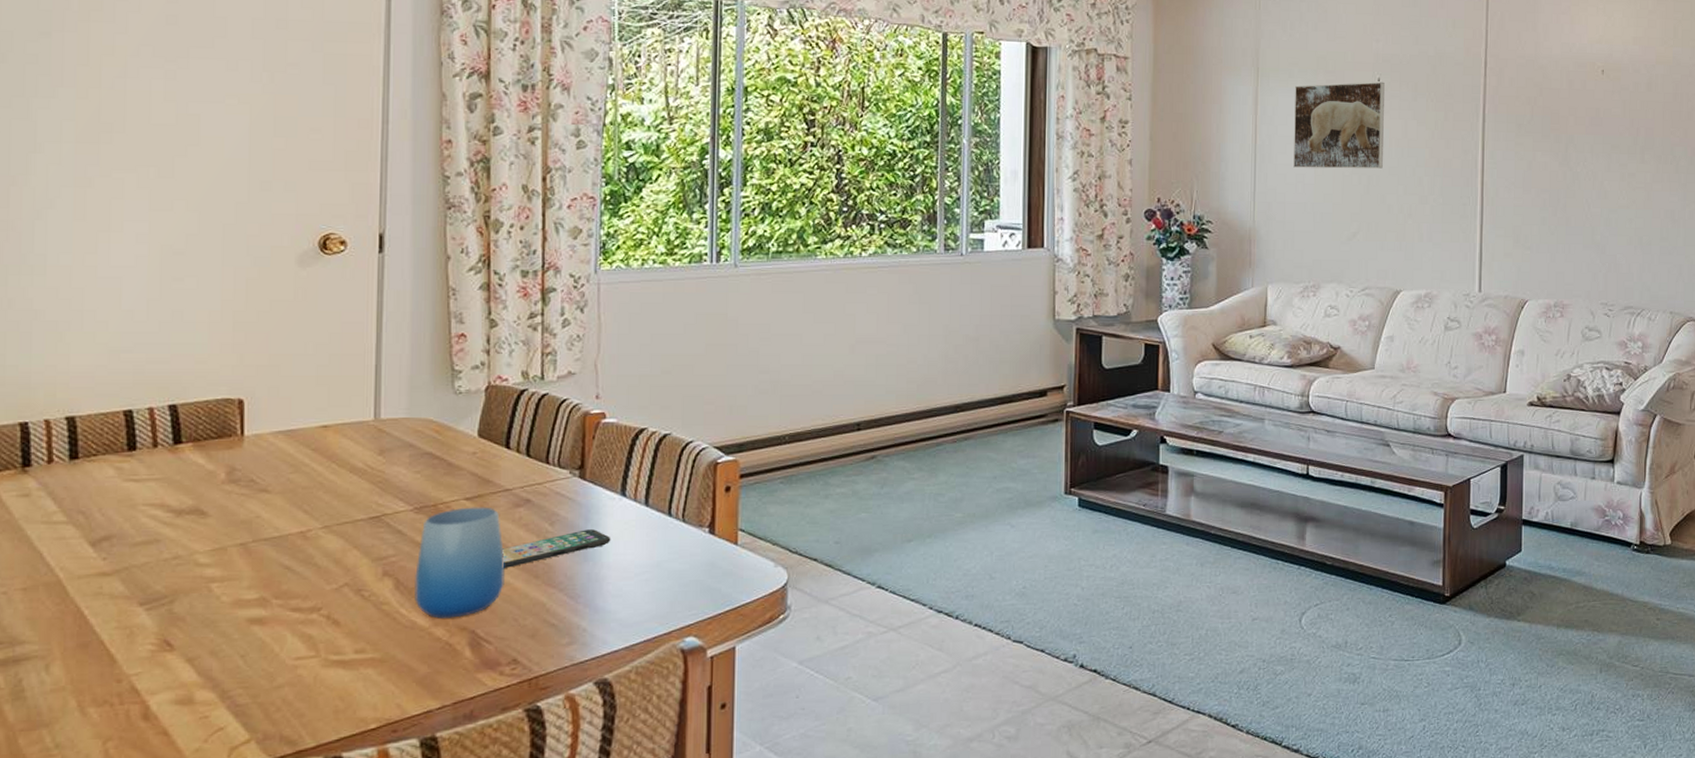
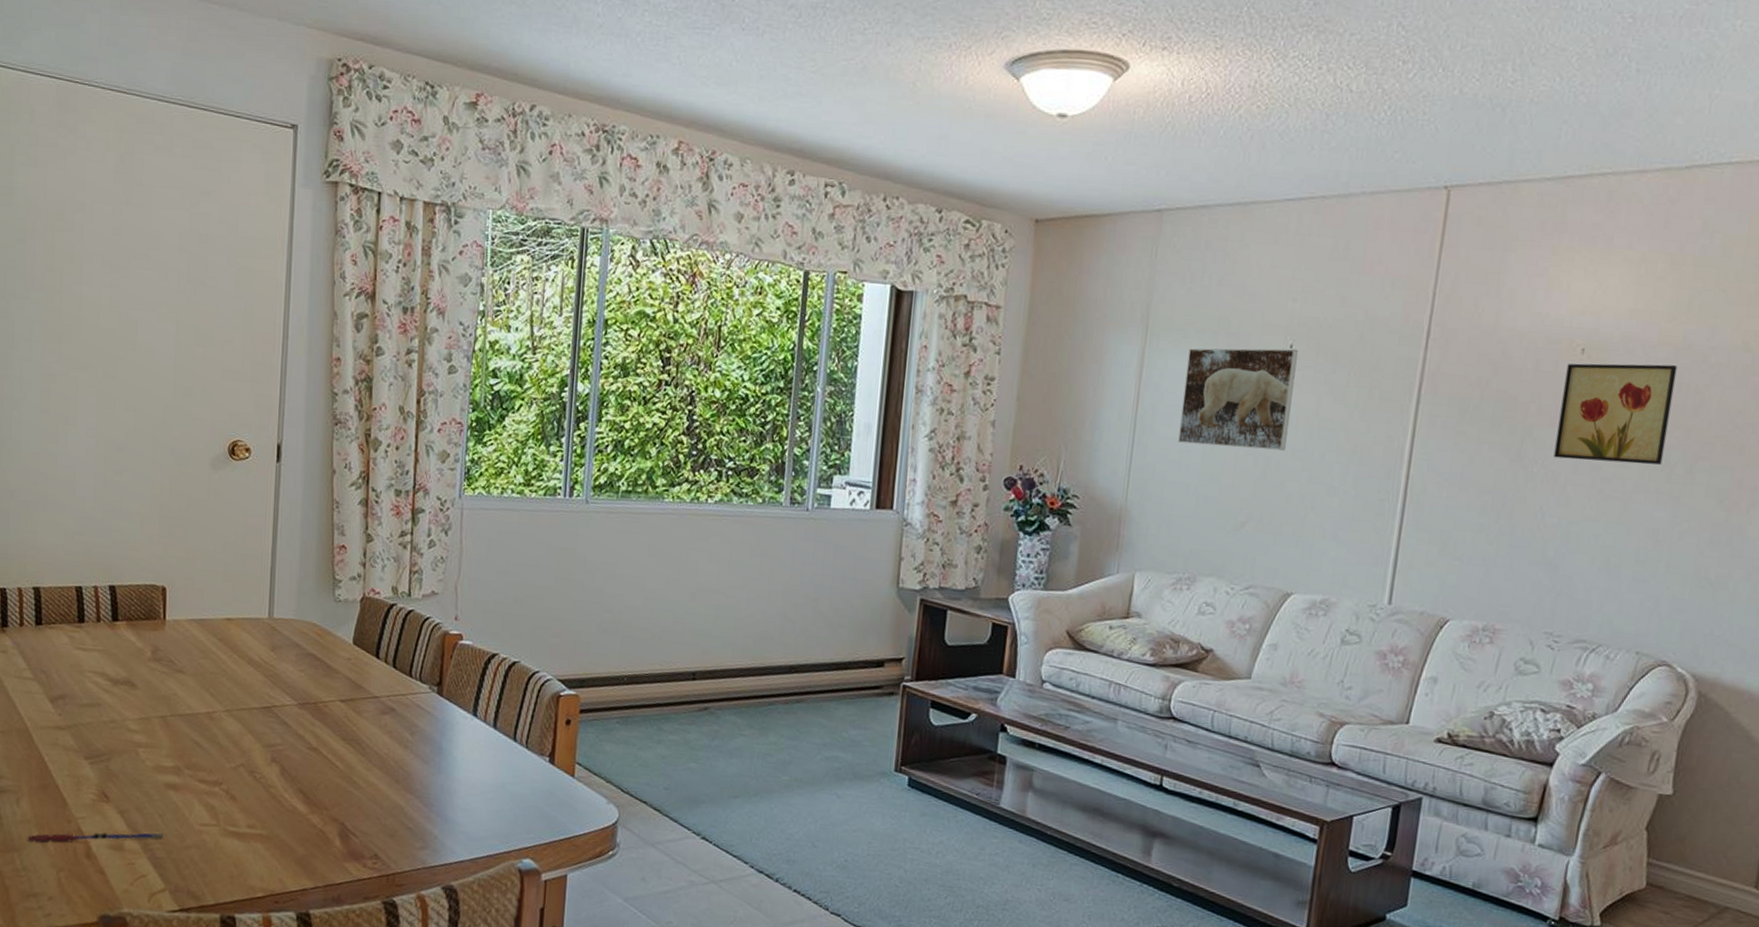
pen: none [60,676,246,714] -> present [27,833,163,844]
cup: present [414,507,505,619] -> none [296,708,371,809]
smartphone: present [502,529,611,568] -> none [369,743,463,770]
wall art: none [1591,79,1672,160] -> present [1553,363,1678,465]

